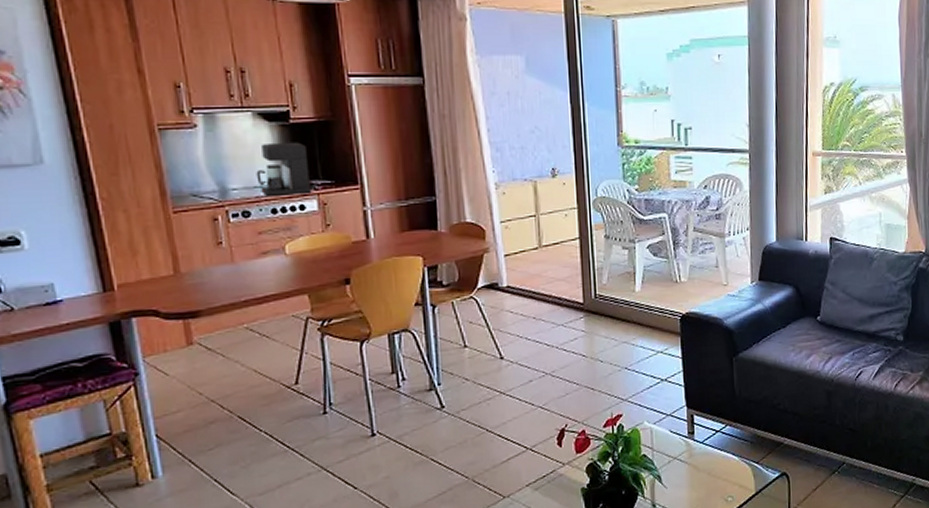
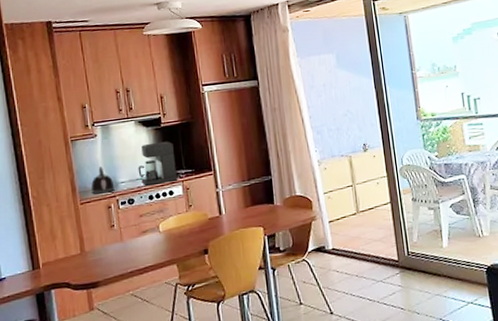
kettle: none [189,167,223,202] -> present [91,167,115,195]

